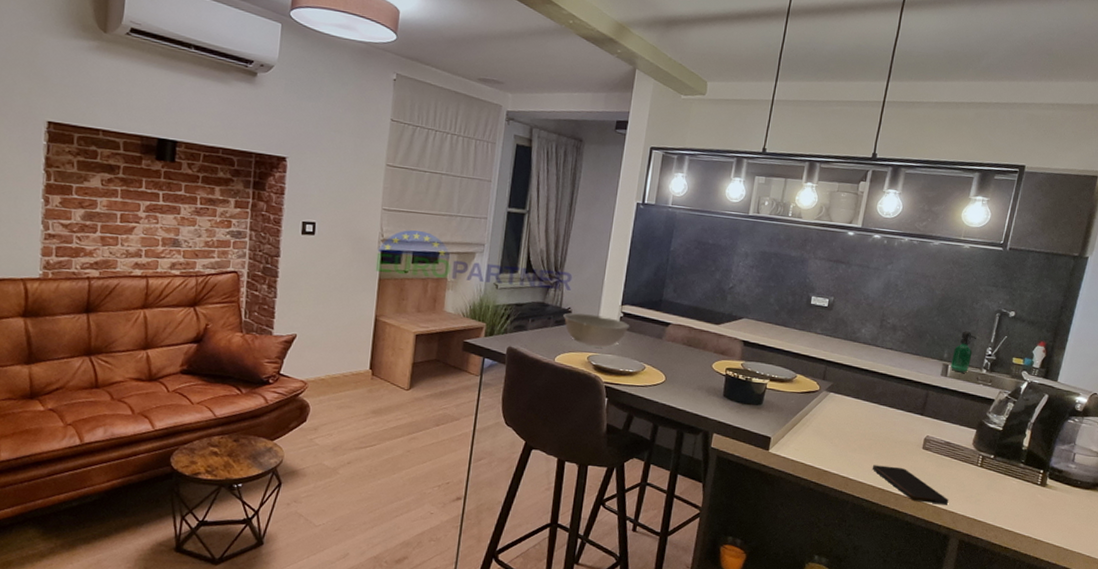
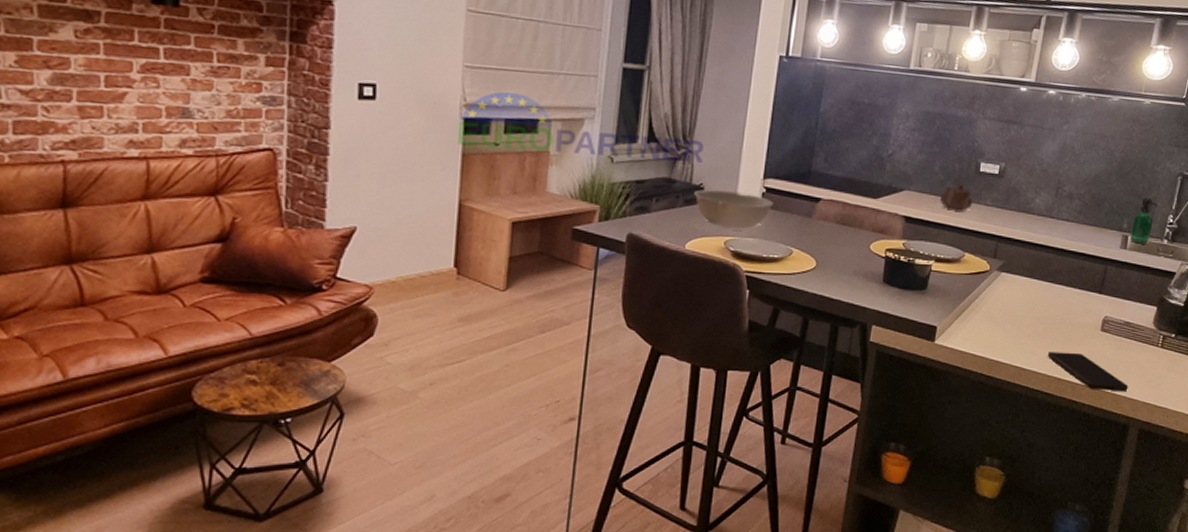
teapot: none [774,314,804,338] -> present [939,183,972,212]

